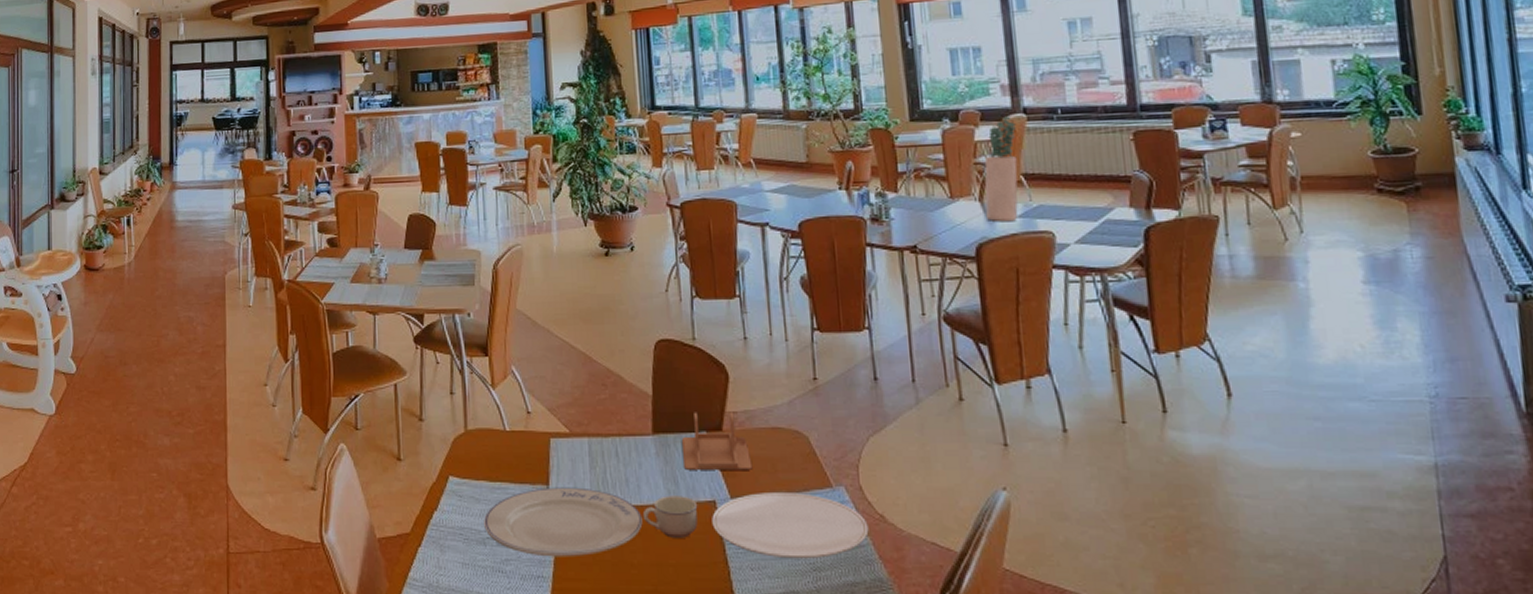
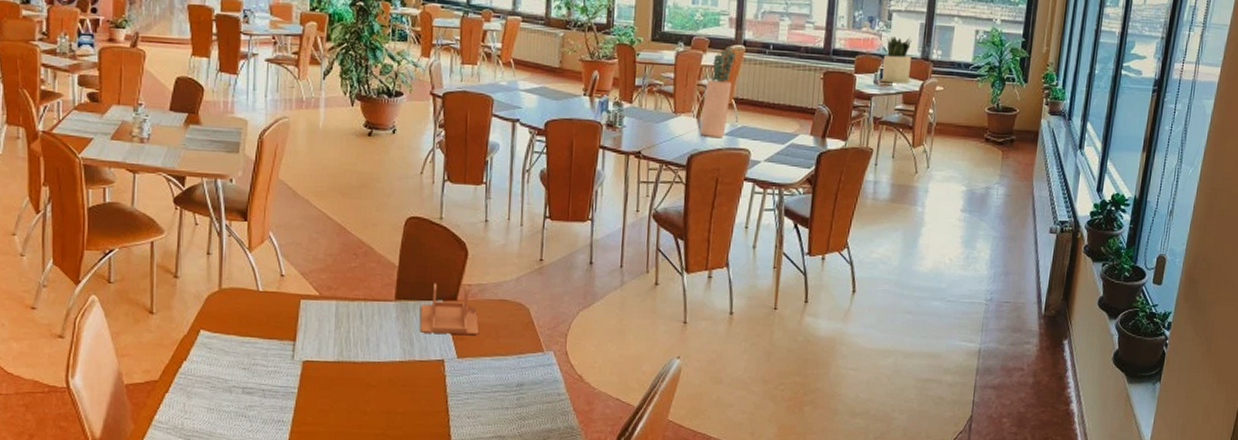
plate: present [484,487,643,557] -> none [231,343,378,405]
cup: present [642,496,698,538] -> none [378,354,428,390]
plate: present [712,491,869,559] -> none [439,353,568,410]
planter: none [1209,78,1255,136] -> present [879,36,912,84]

